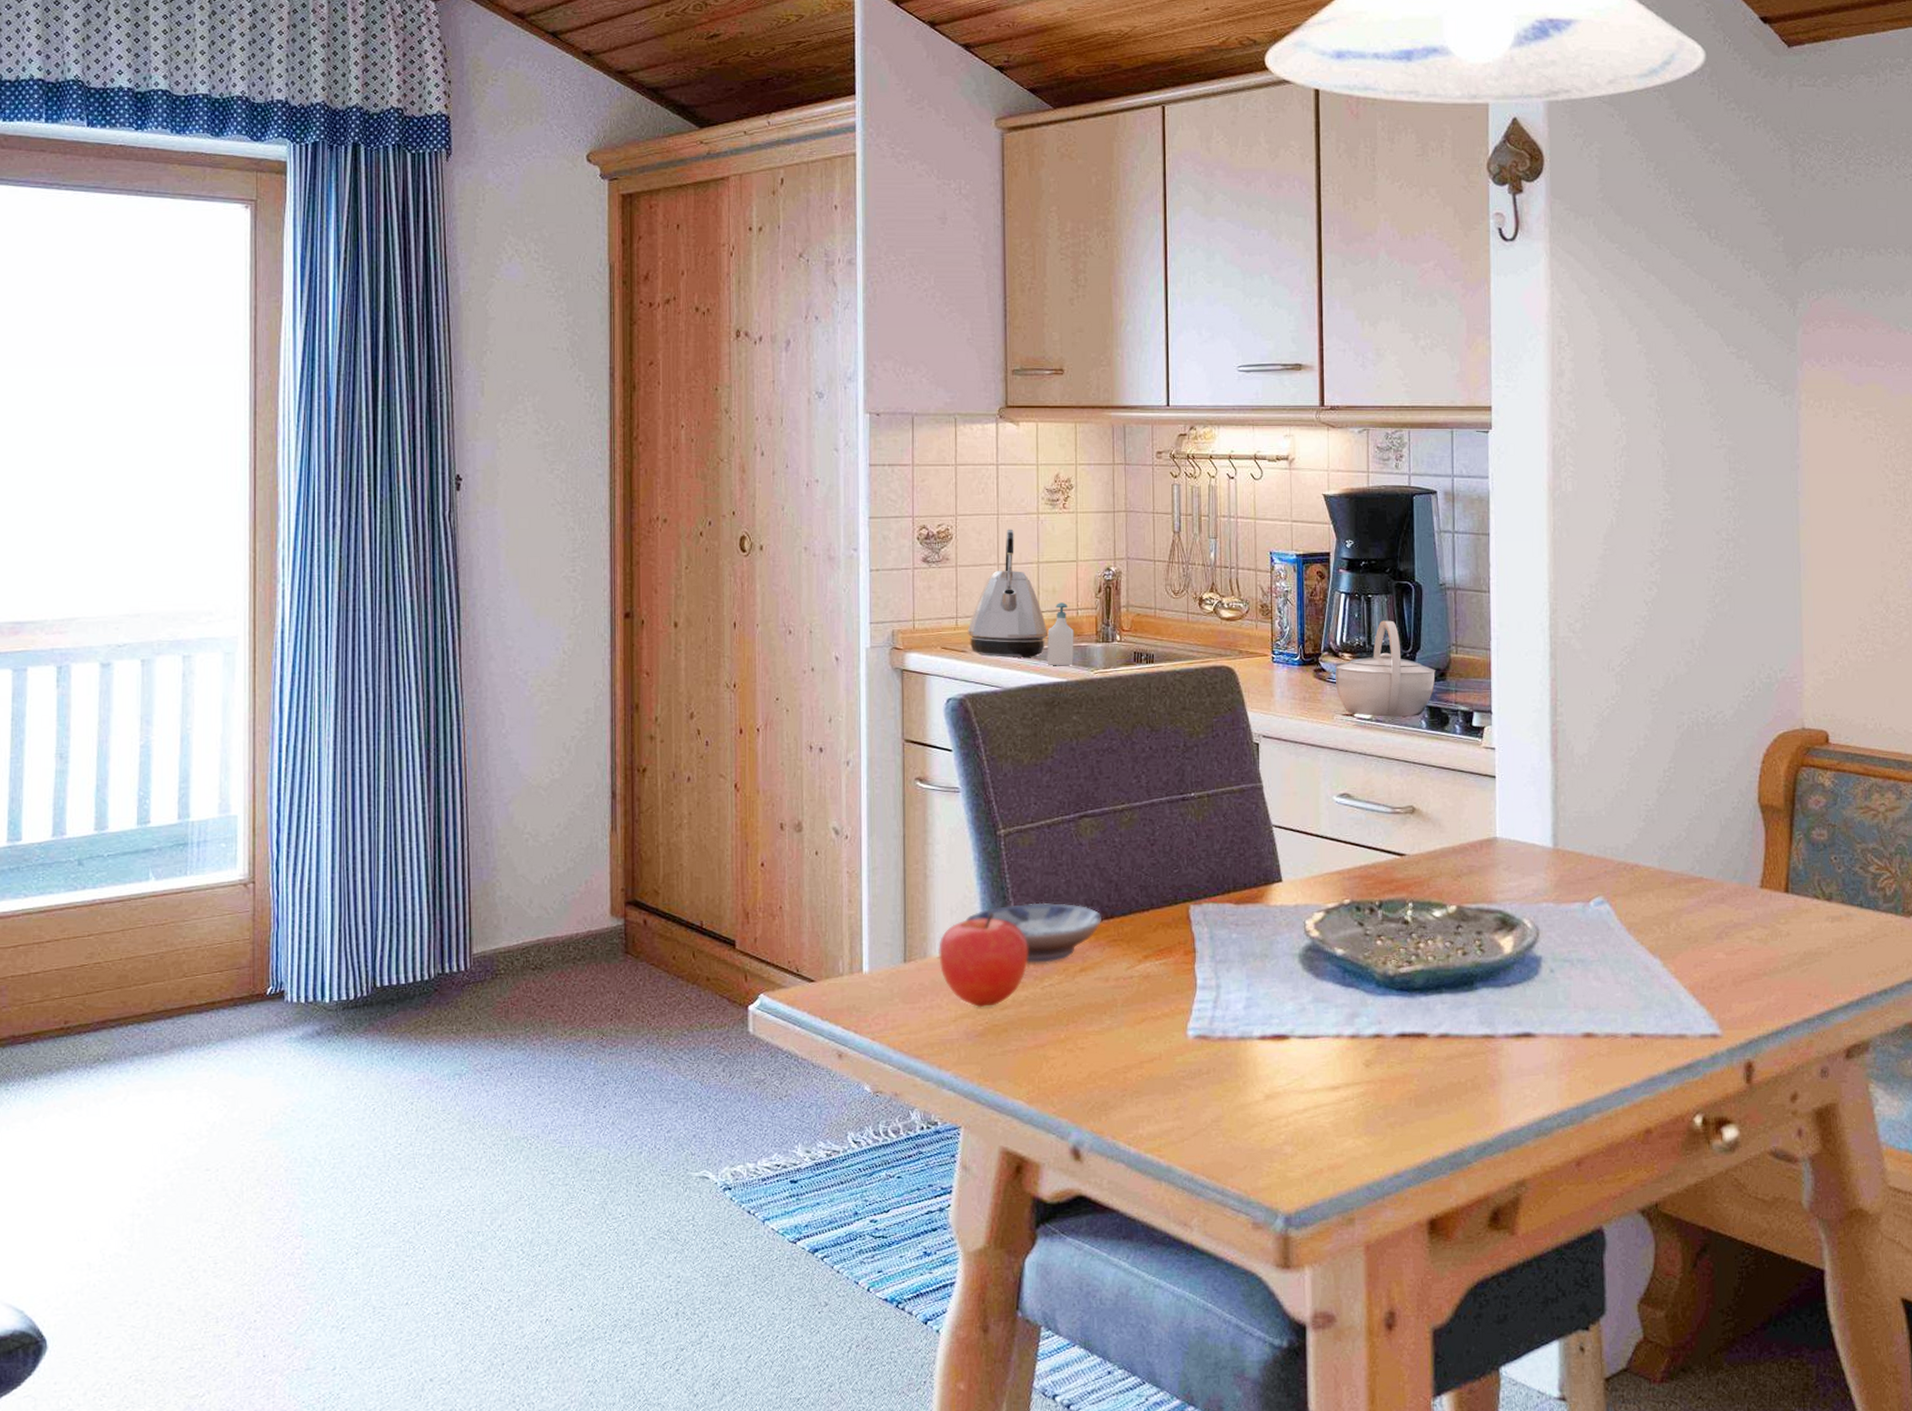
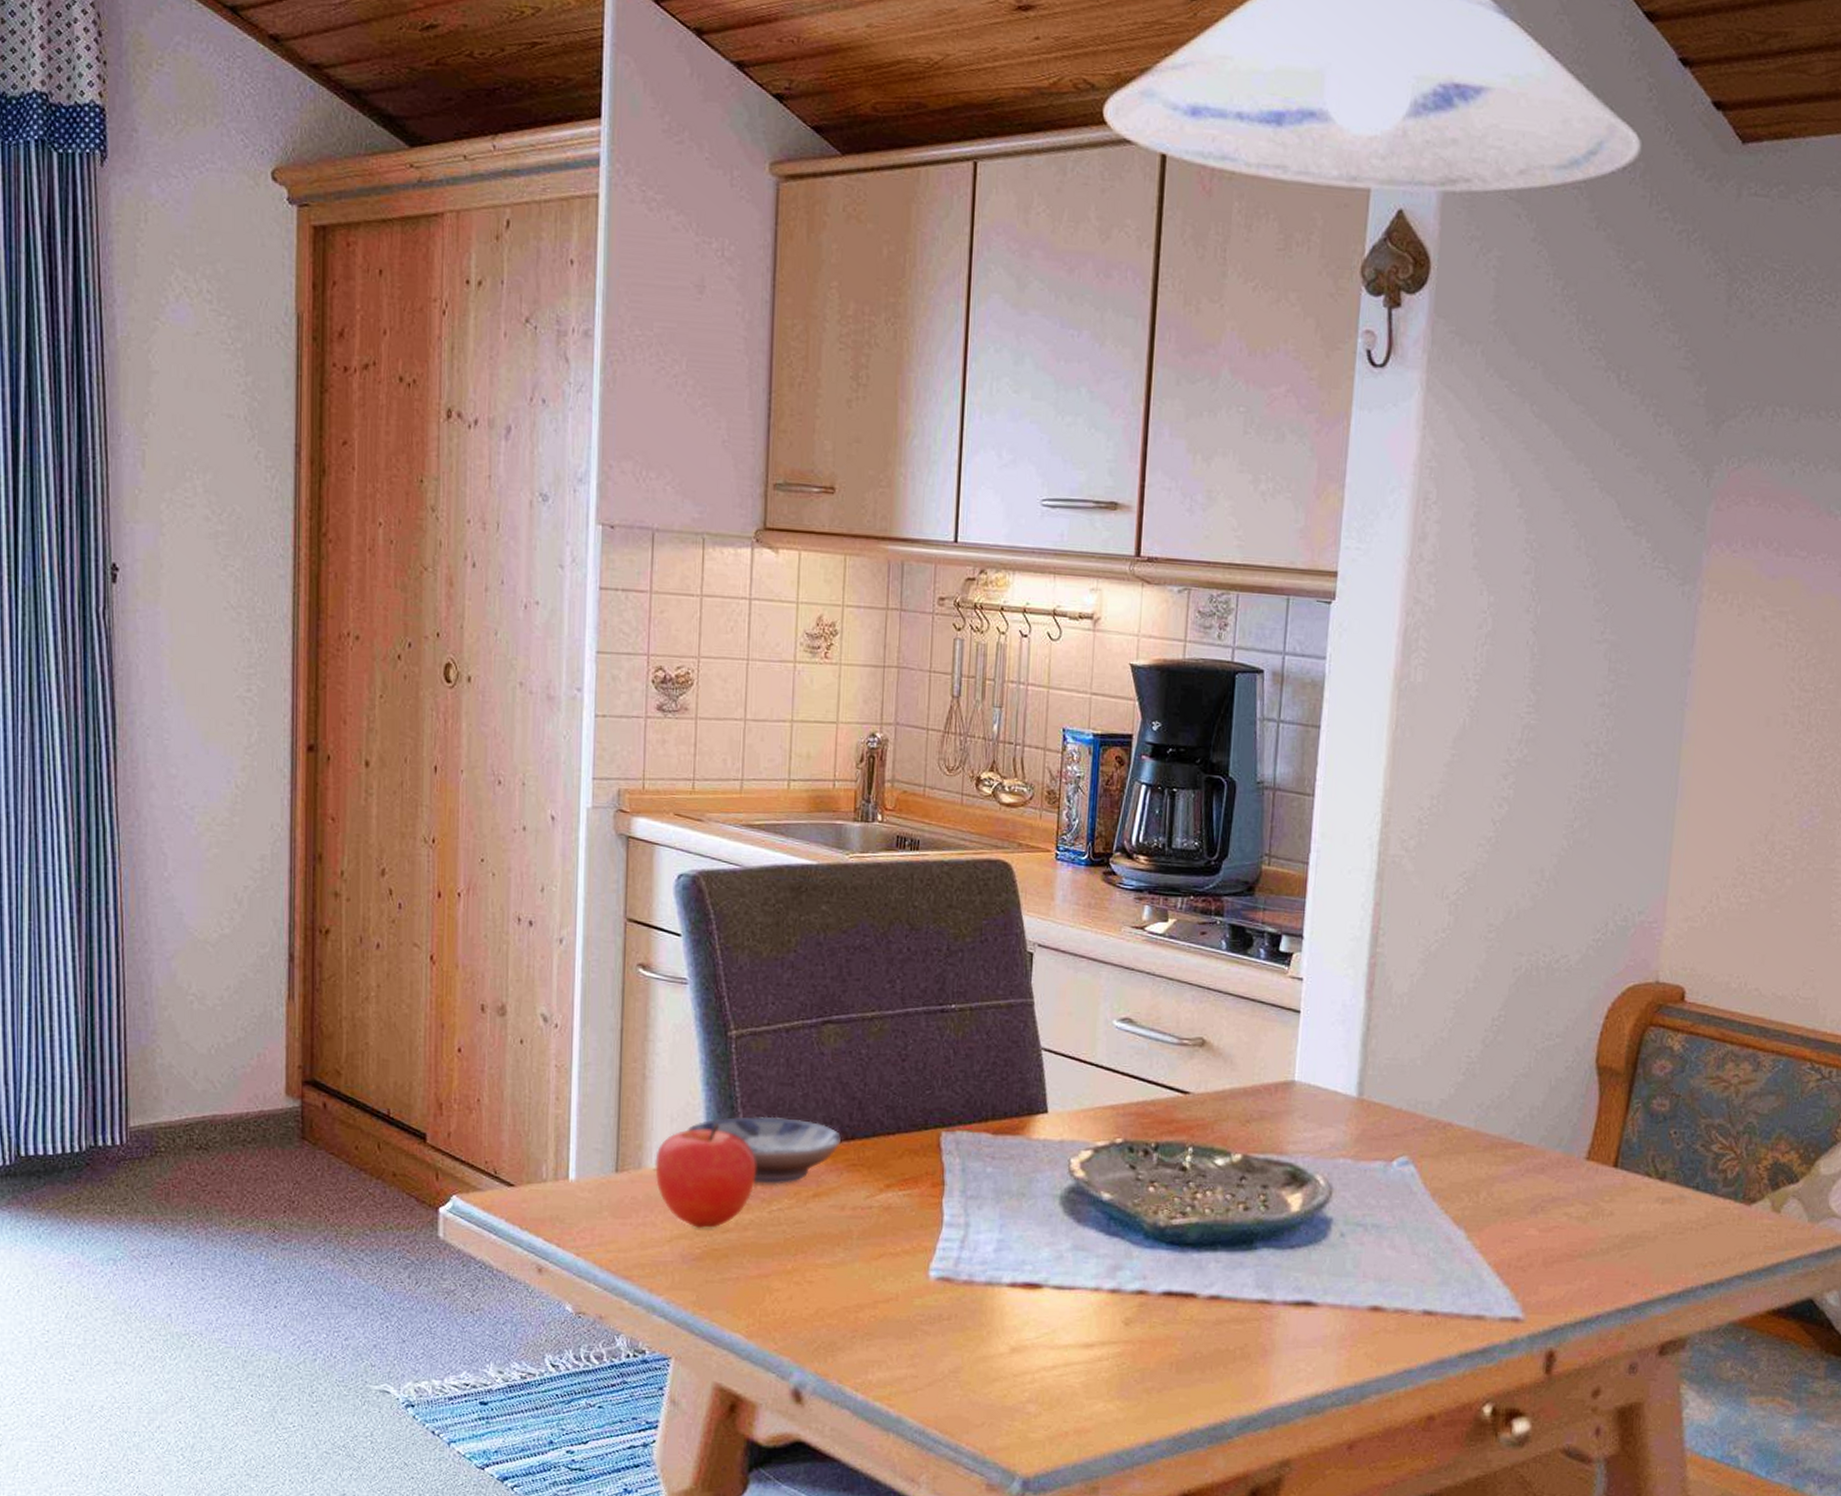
kettle: present [967,529,1049,658] -> none [705,678,799,833]
soap bottle: present [1047,602,1074,666] -> none [795,771,829,847]
teapot: present [1335,620,1437,717] -> none [1126,820,1244,935]

